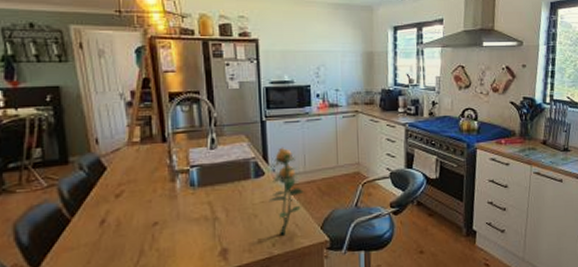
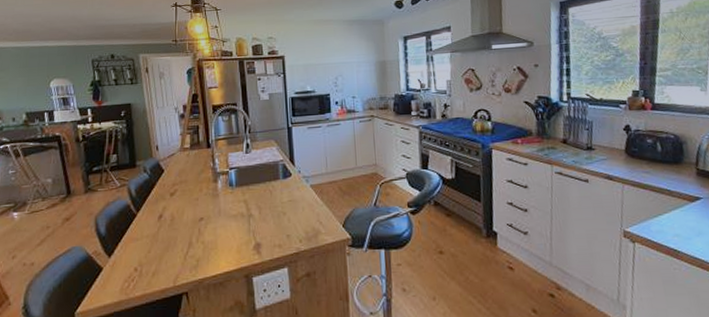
flower: present [268,147,305,236] -> none [295,150,327,232]

